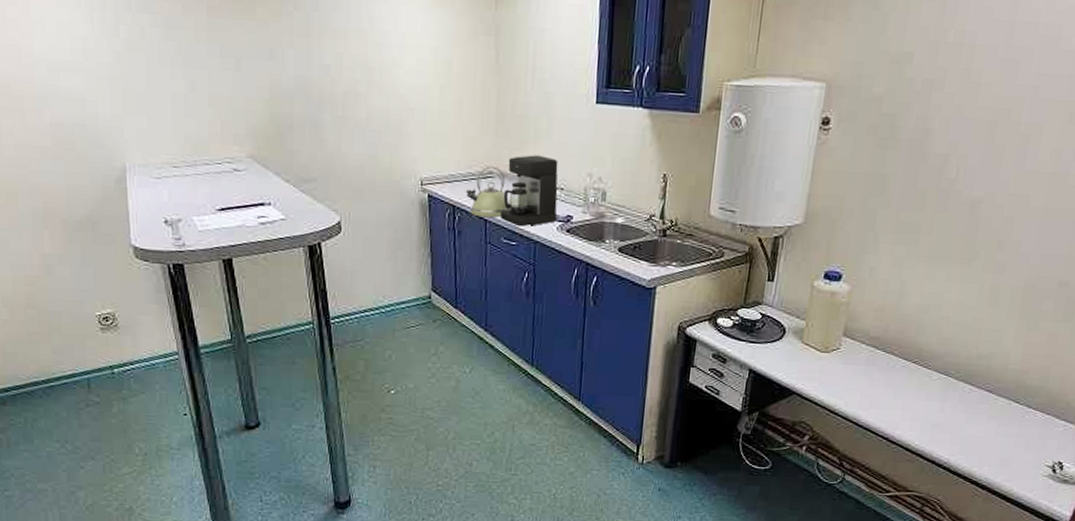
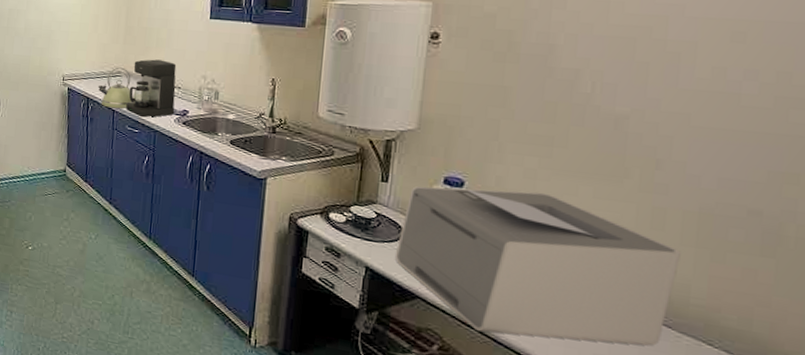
printer: none [777,280,1007,418] -> present [396,186,681,346]

